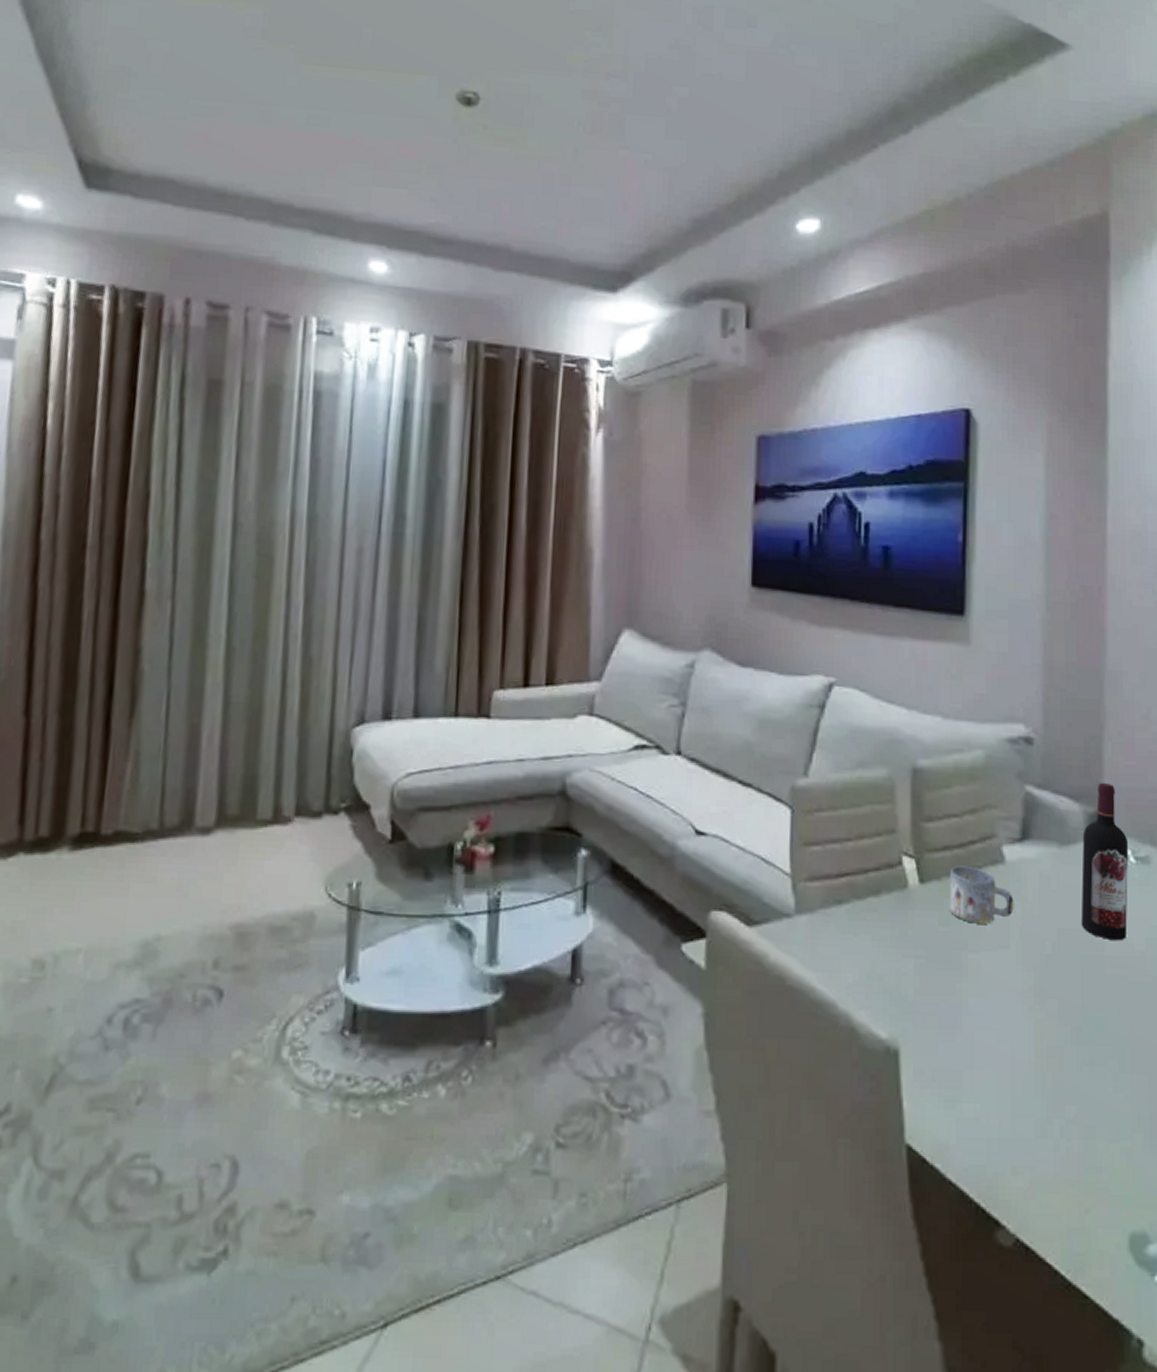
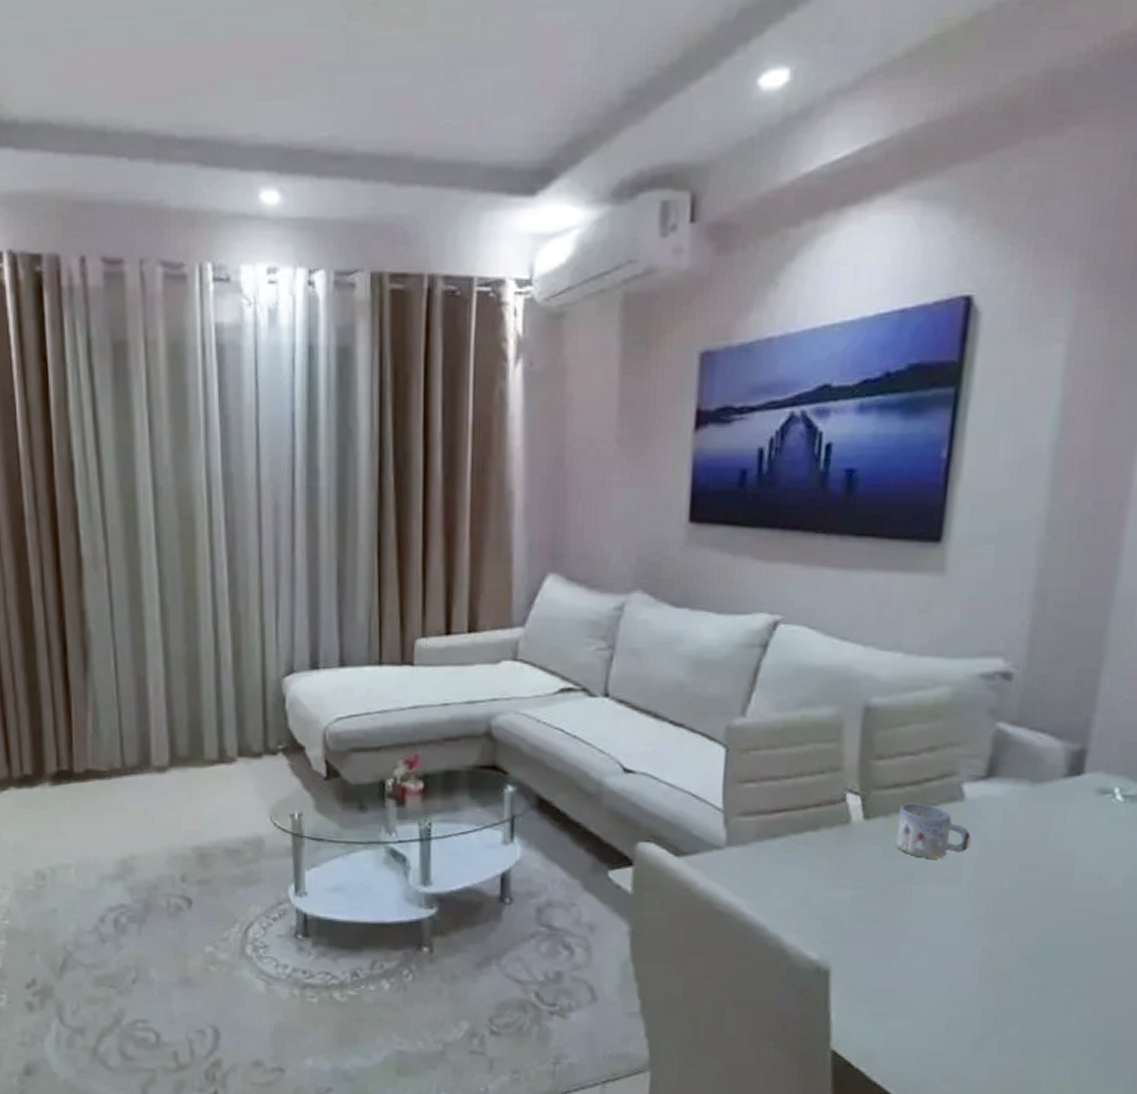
wine bottle: present [1080,782,1129,941] -> none [1047,718,1118,878]

